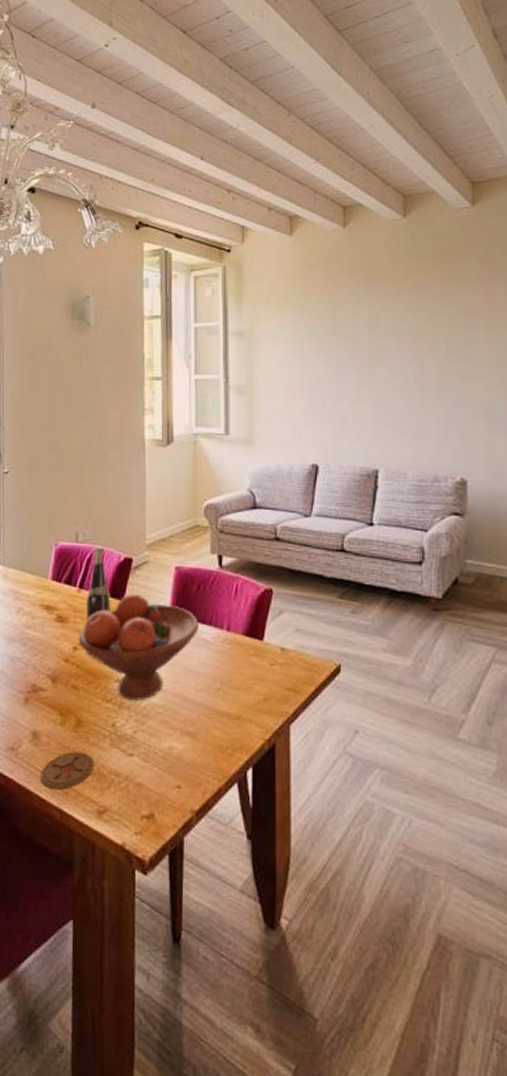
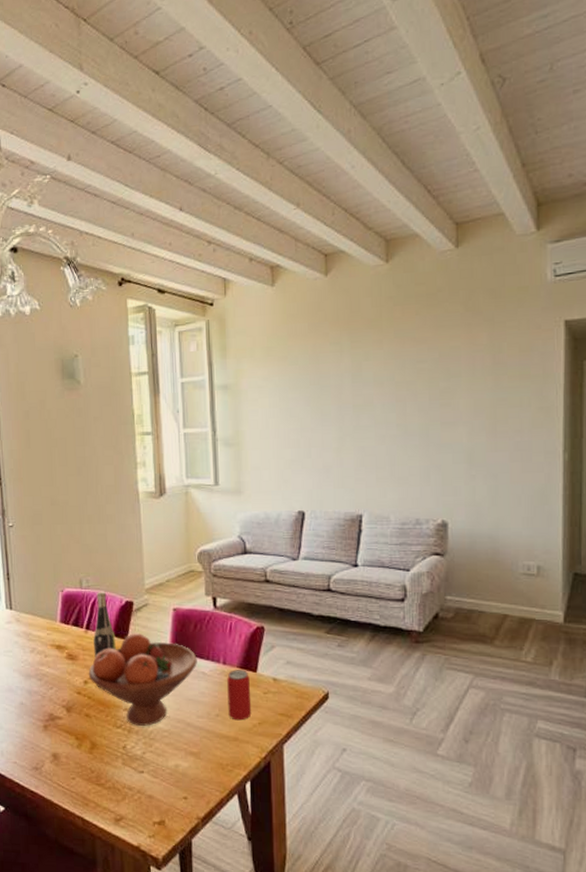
coaster: present [40,752,94,790] -> none [62,770,109,802]
beverage can: none [230,637,256,696] -> present [227,670,252,721]

